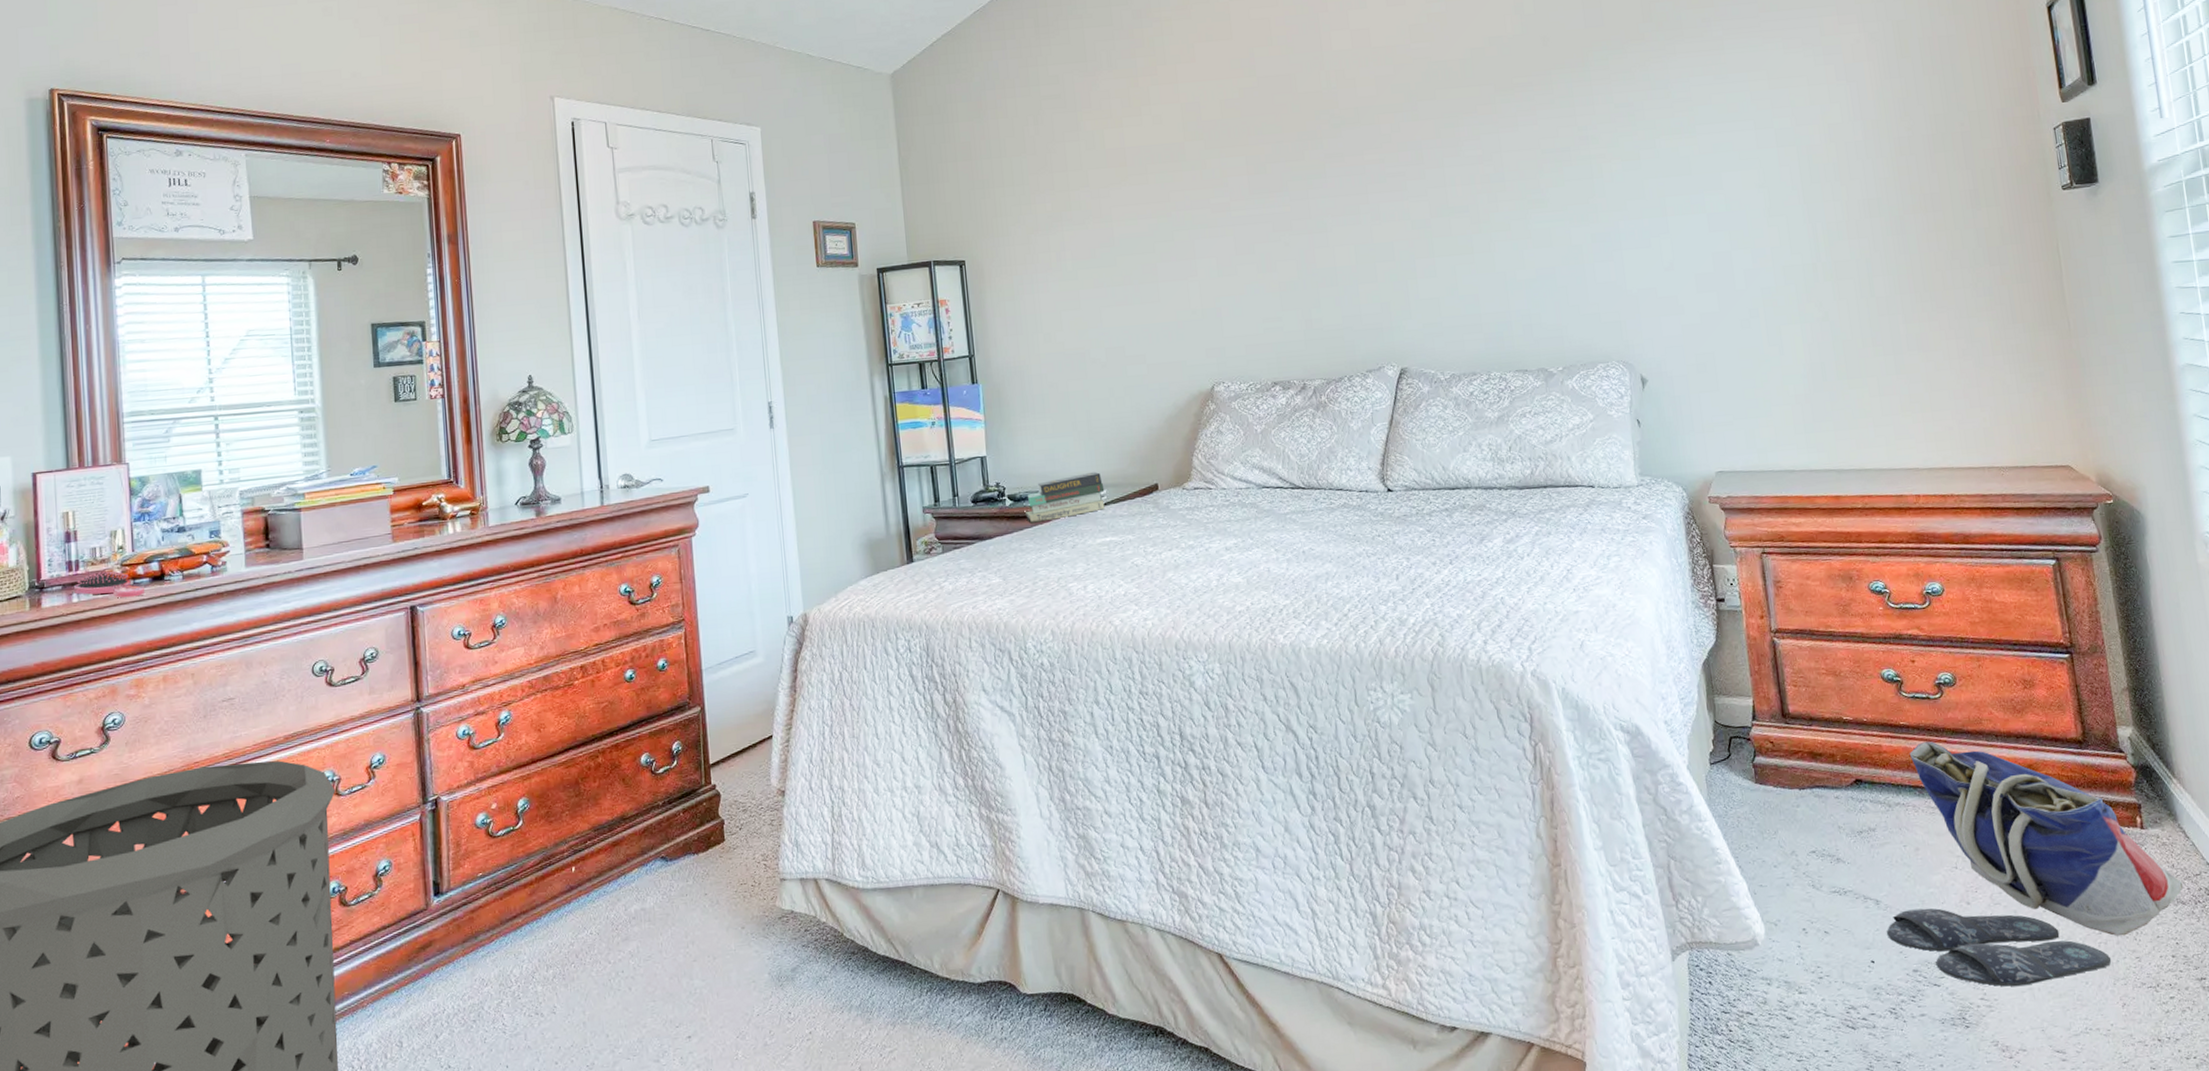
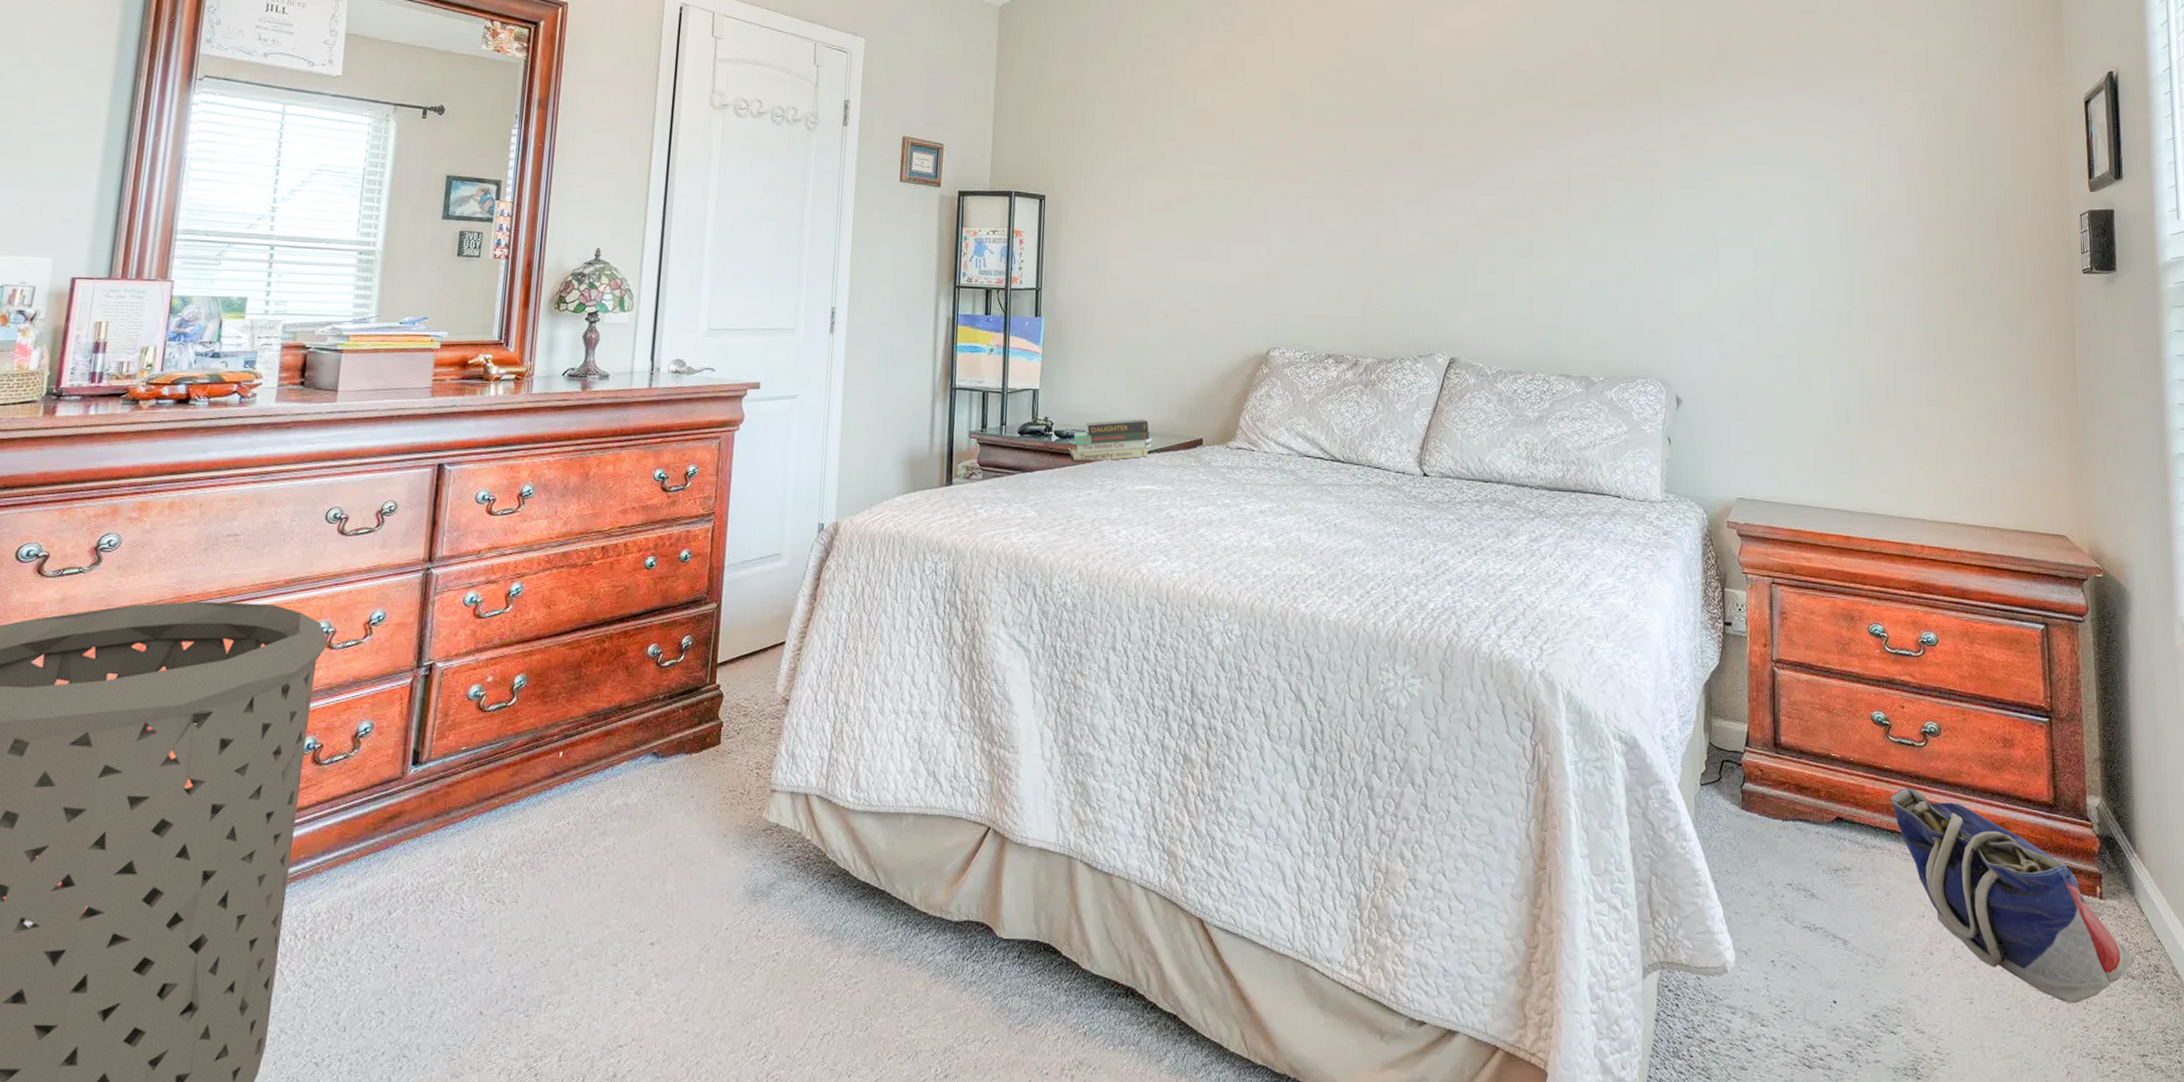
hairbrush: present [73,571,146,598] -> none [92,387,168,418]
slippers: present [1887,908,2112,987] -> none [1851,953,2061,1043]

